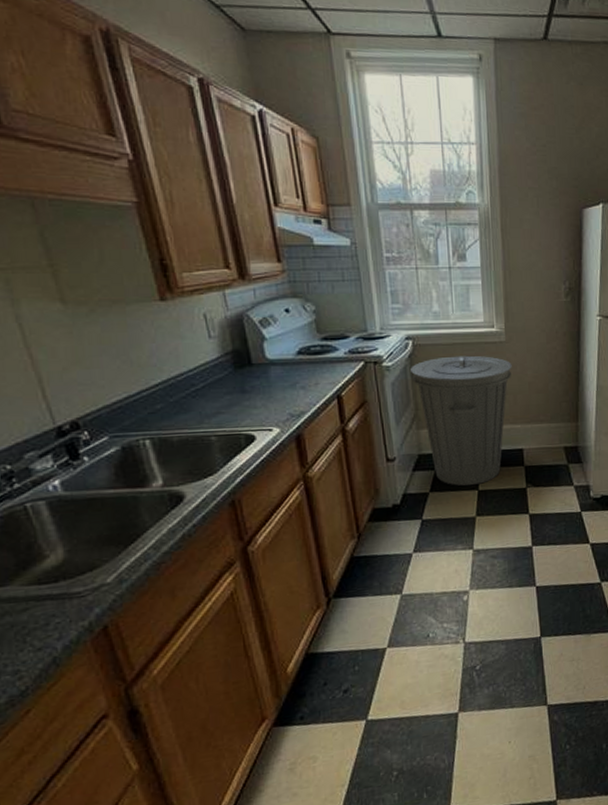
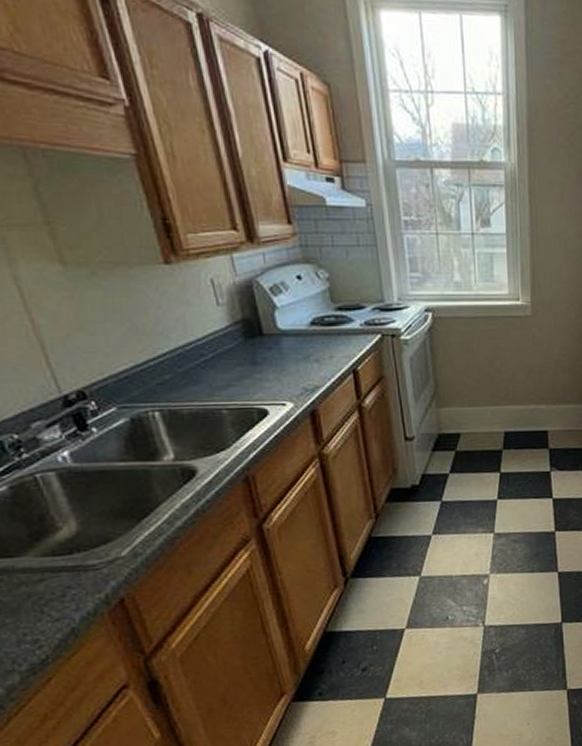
trash can: present [411,355,512,486] -> none [430,330,538,468]

